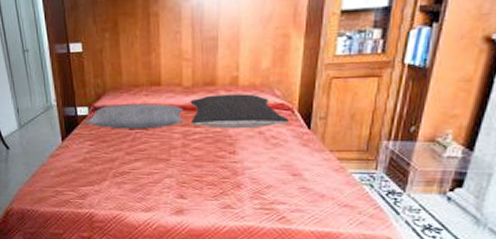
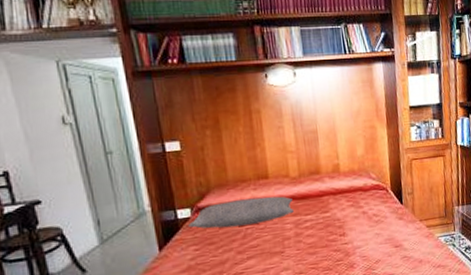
pillow: present [190,94,290,129] -> none [298,178,386,214]

